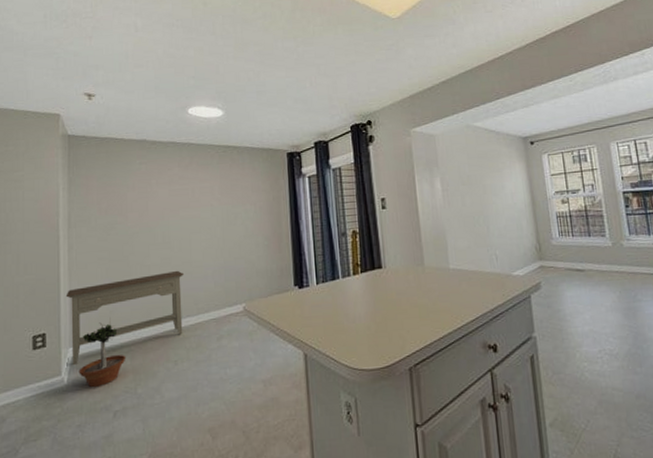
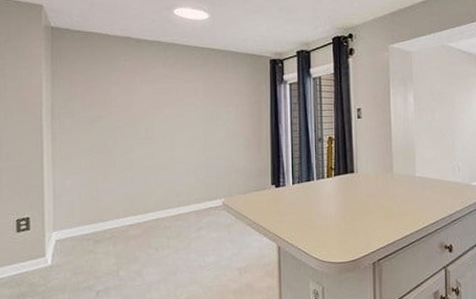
console table: present [65,270,185,366] -> none [49,164,167,248]
potted tree: present [78,317,126,388] -> none [62,205,109,269]

